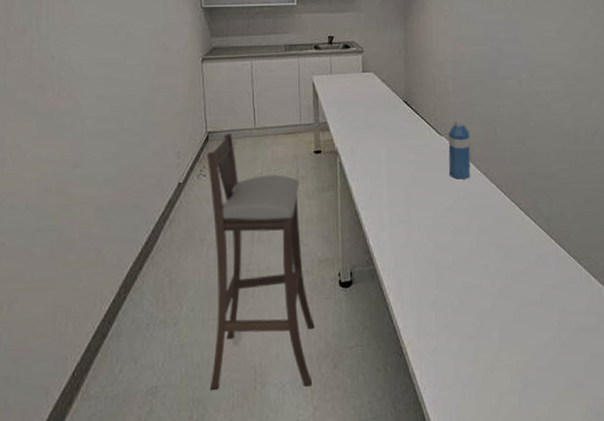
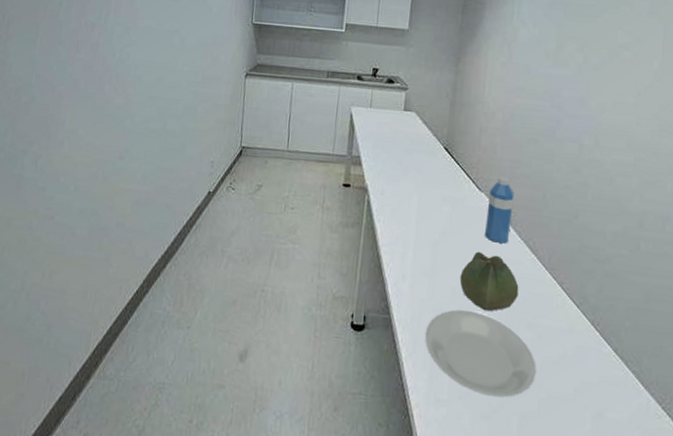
bar stool: present [207,133,315,390] -> none [211,151,325,423]
plate: none [408,245,508,319] -> present [425,309,537,398]
cabbage: none [432,190,485,243] -> present [459,251,519,312]

